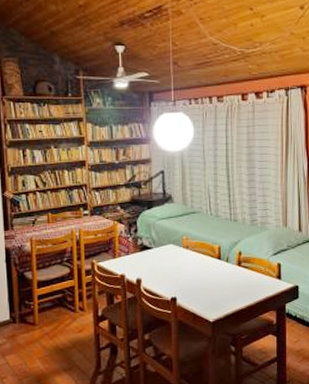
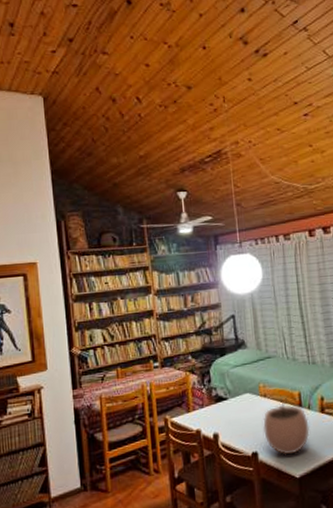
plant pot: none [183,247,226,302] -> present [263,395,310,455]

